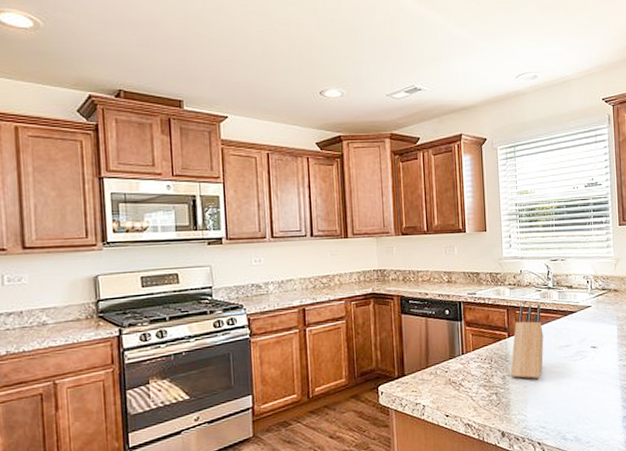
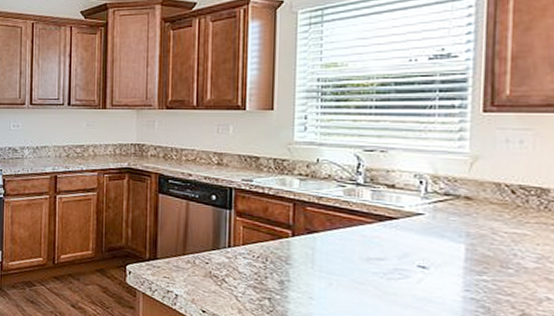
knife block: present [510,304,544,379] -> none [291,200,344,292]

